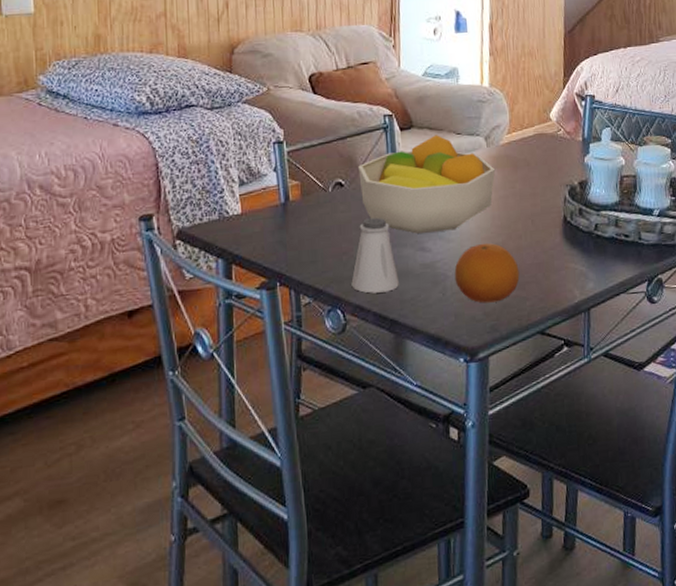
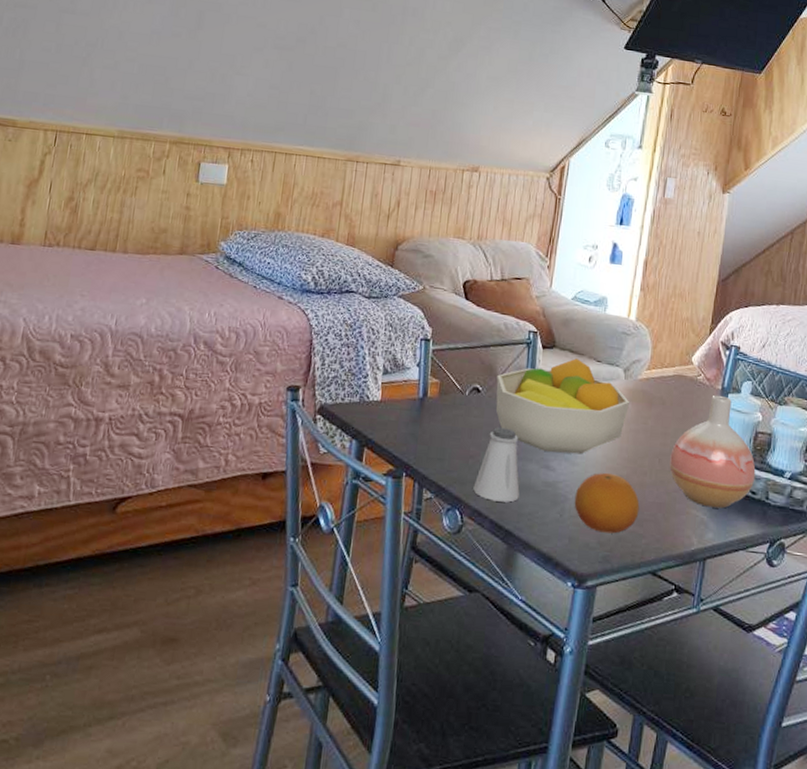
vase: none [542,146,626,258] -> present [669,395,756,509]

